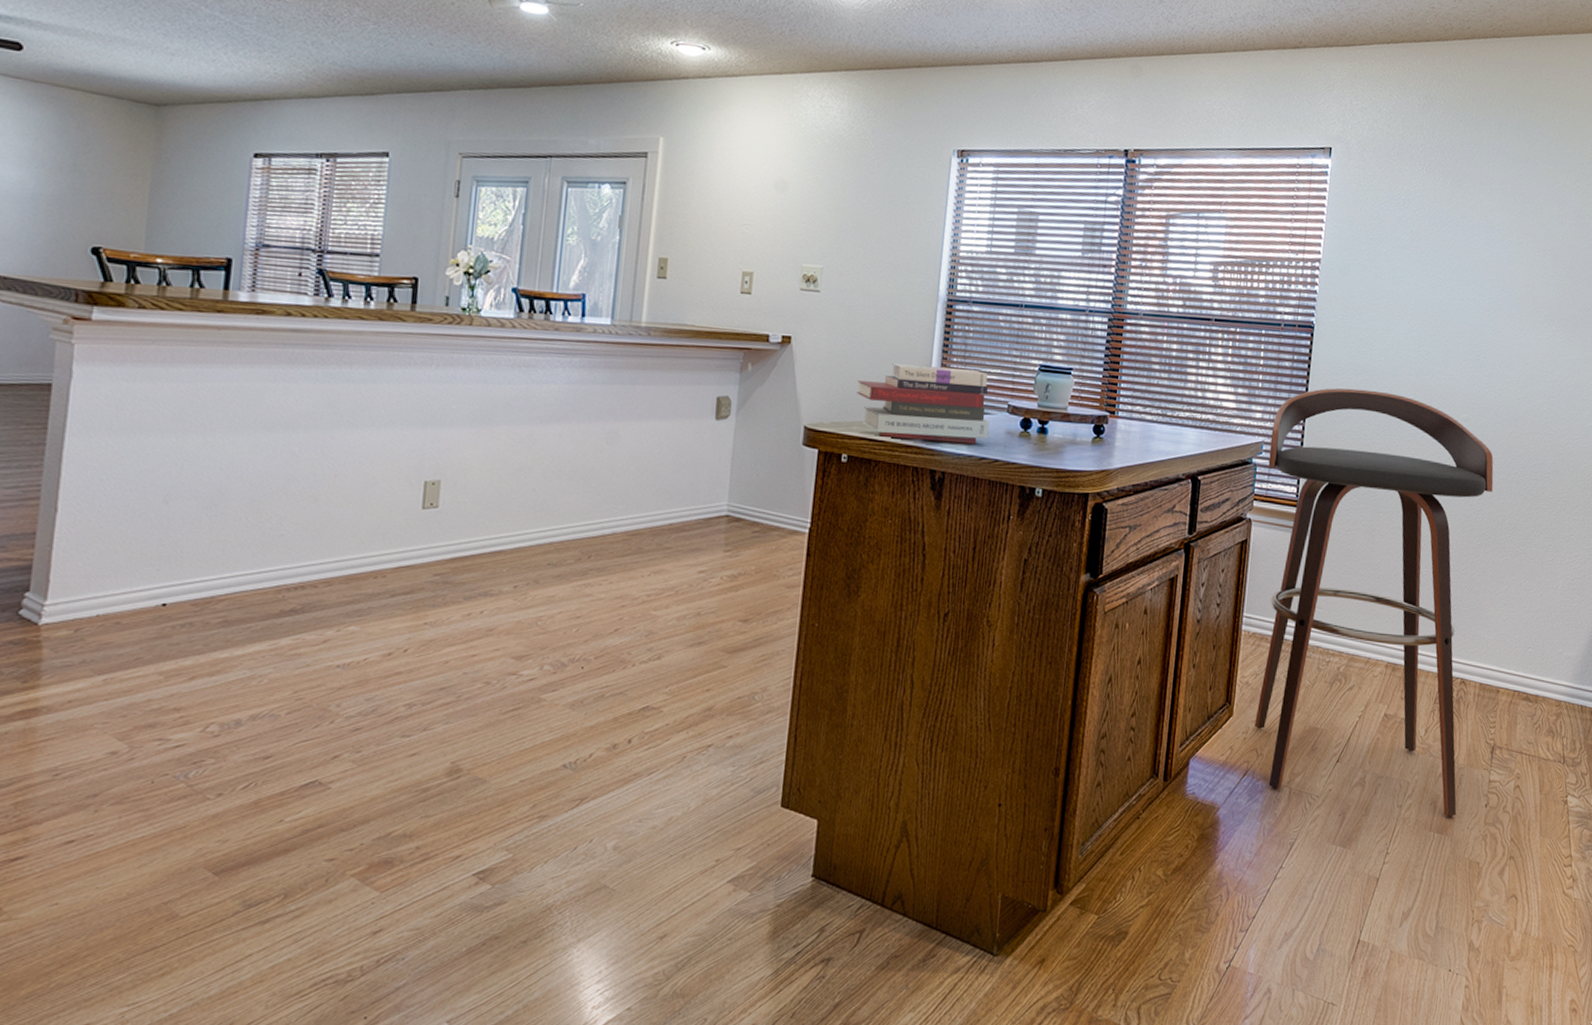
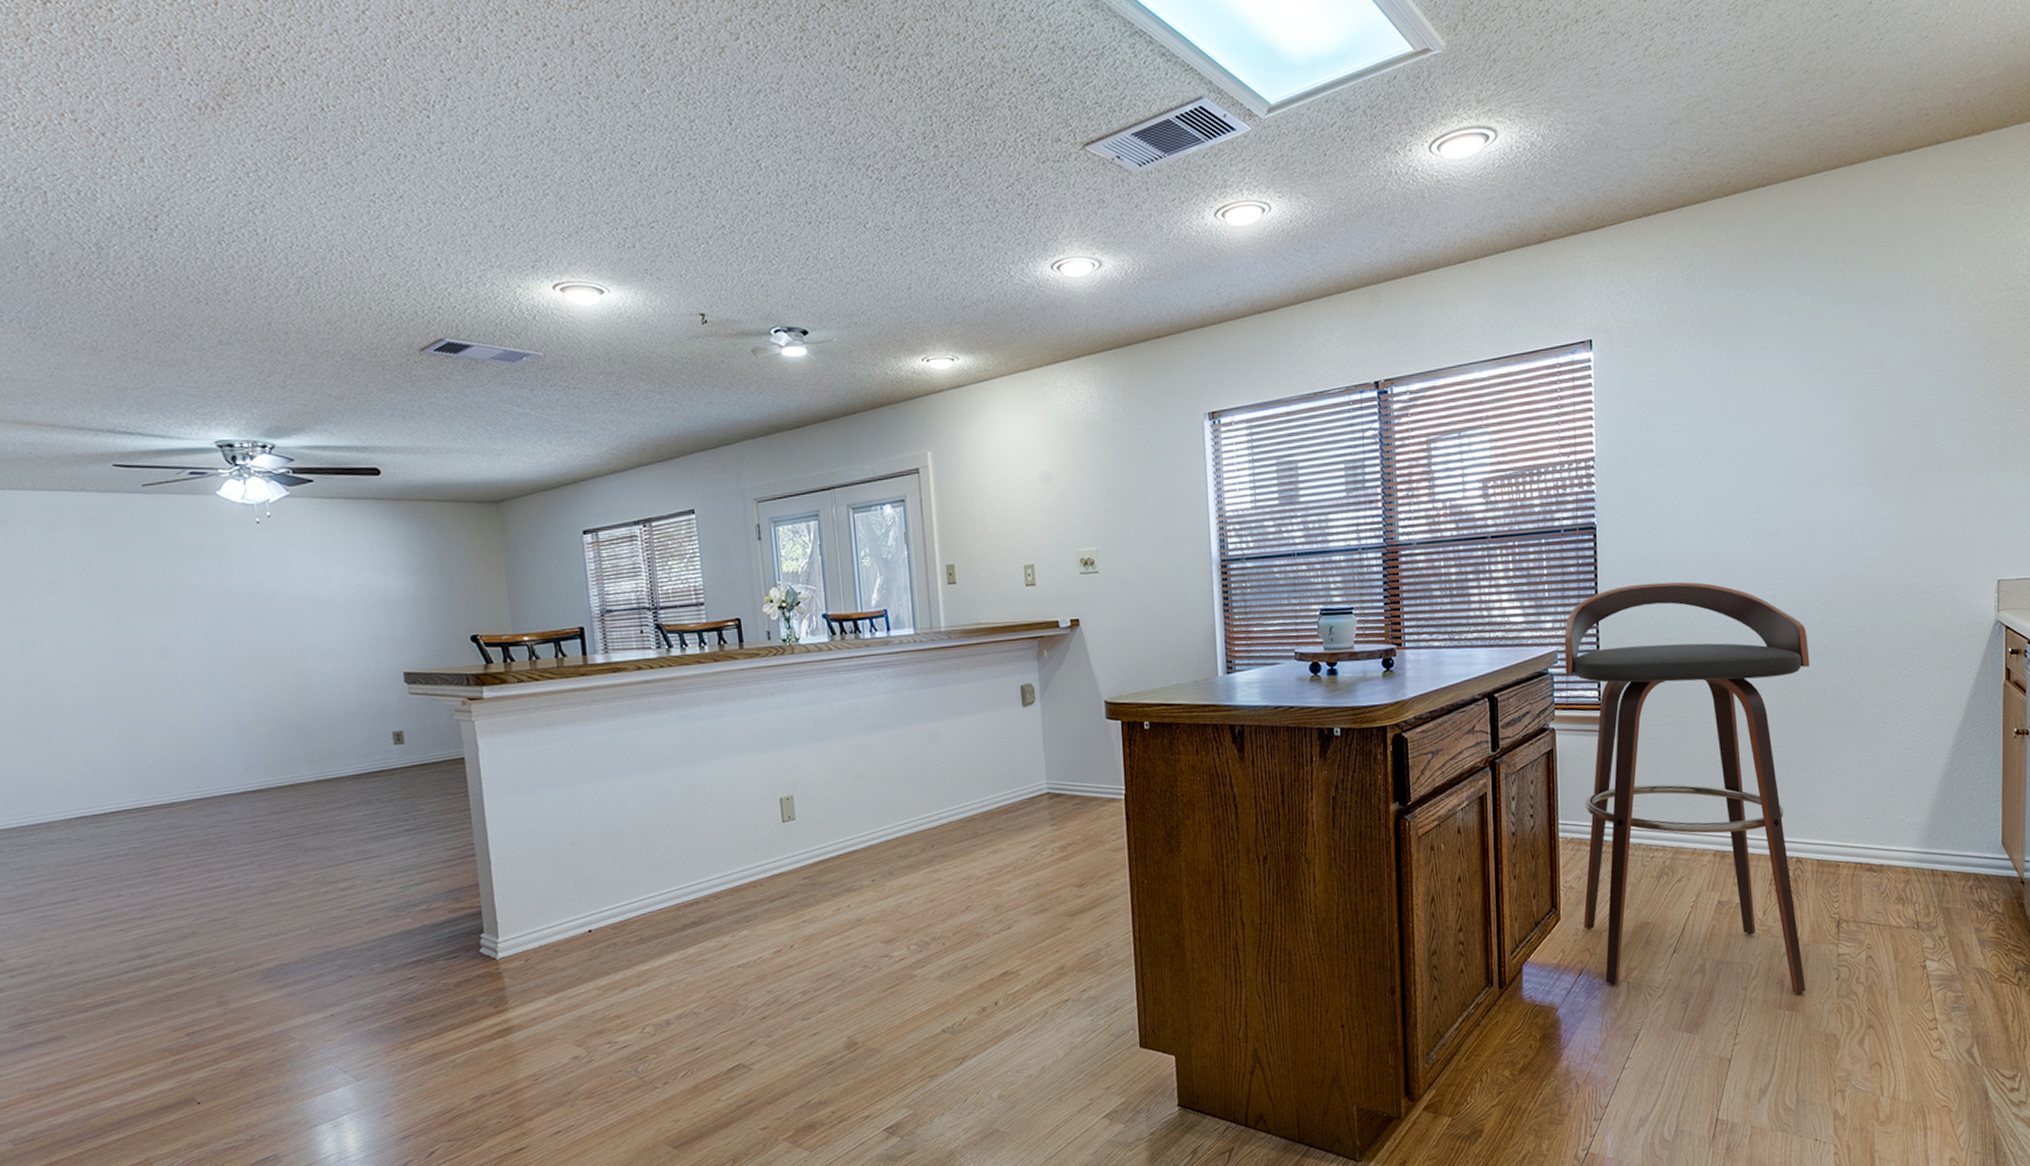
books: present [857,363,990,445] -> none [1148,624,1280,700]

